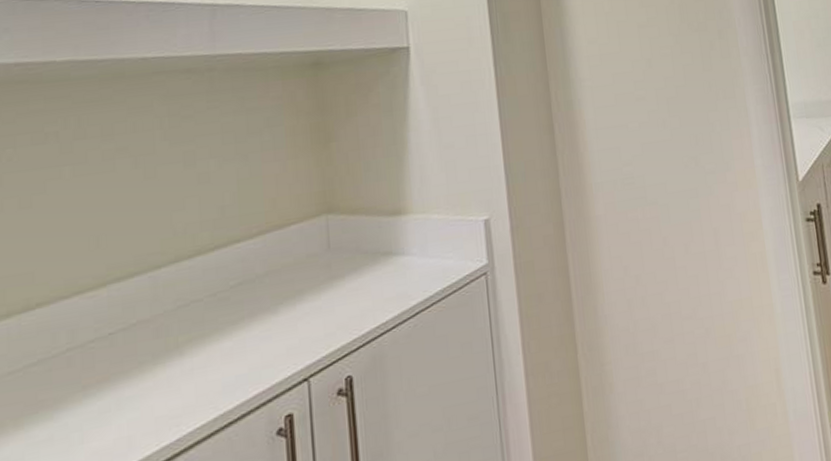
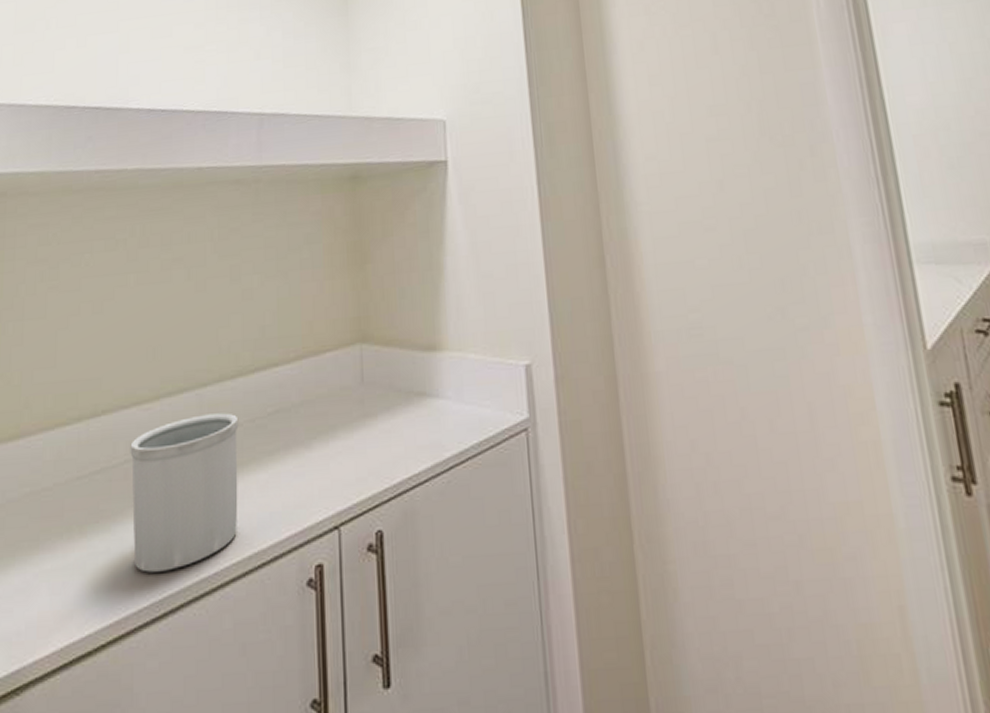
utensil holder: none [73,290,201,452] -> present [130,413,239,573]

